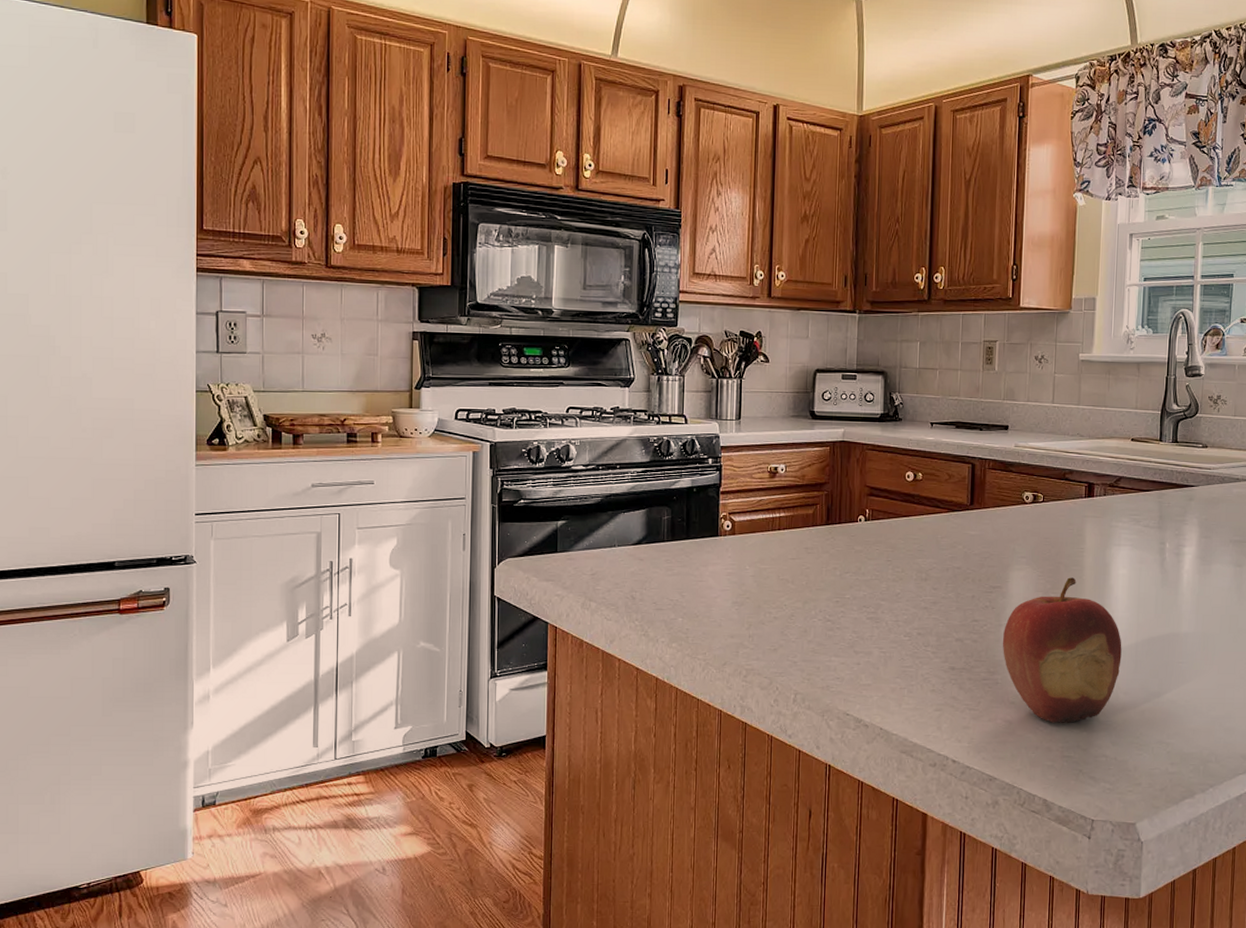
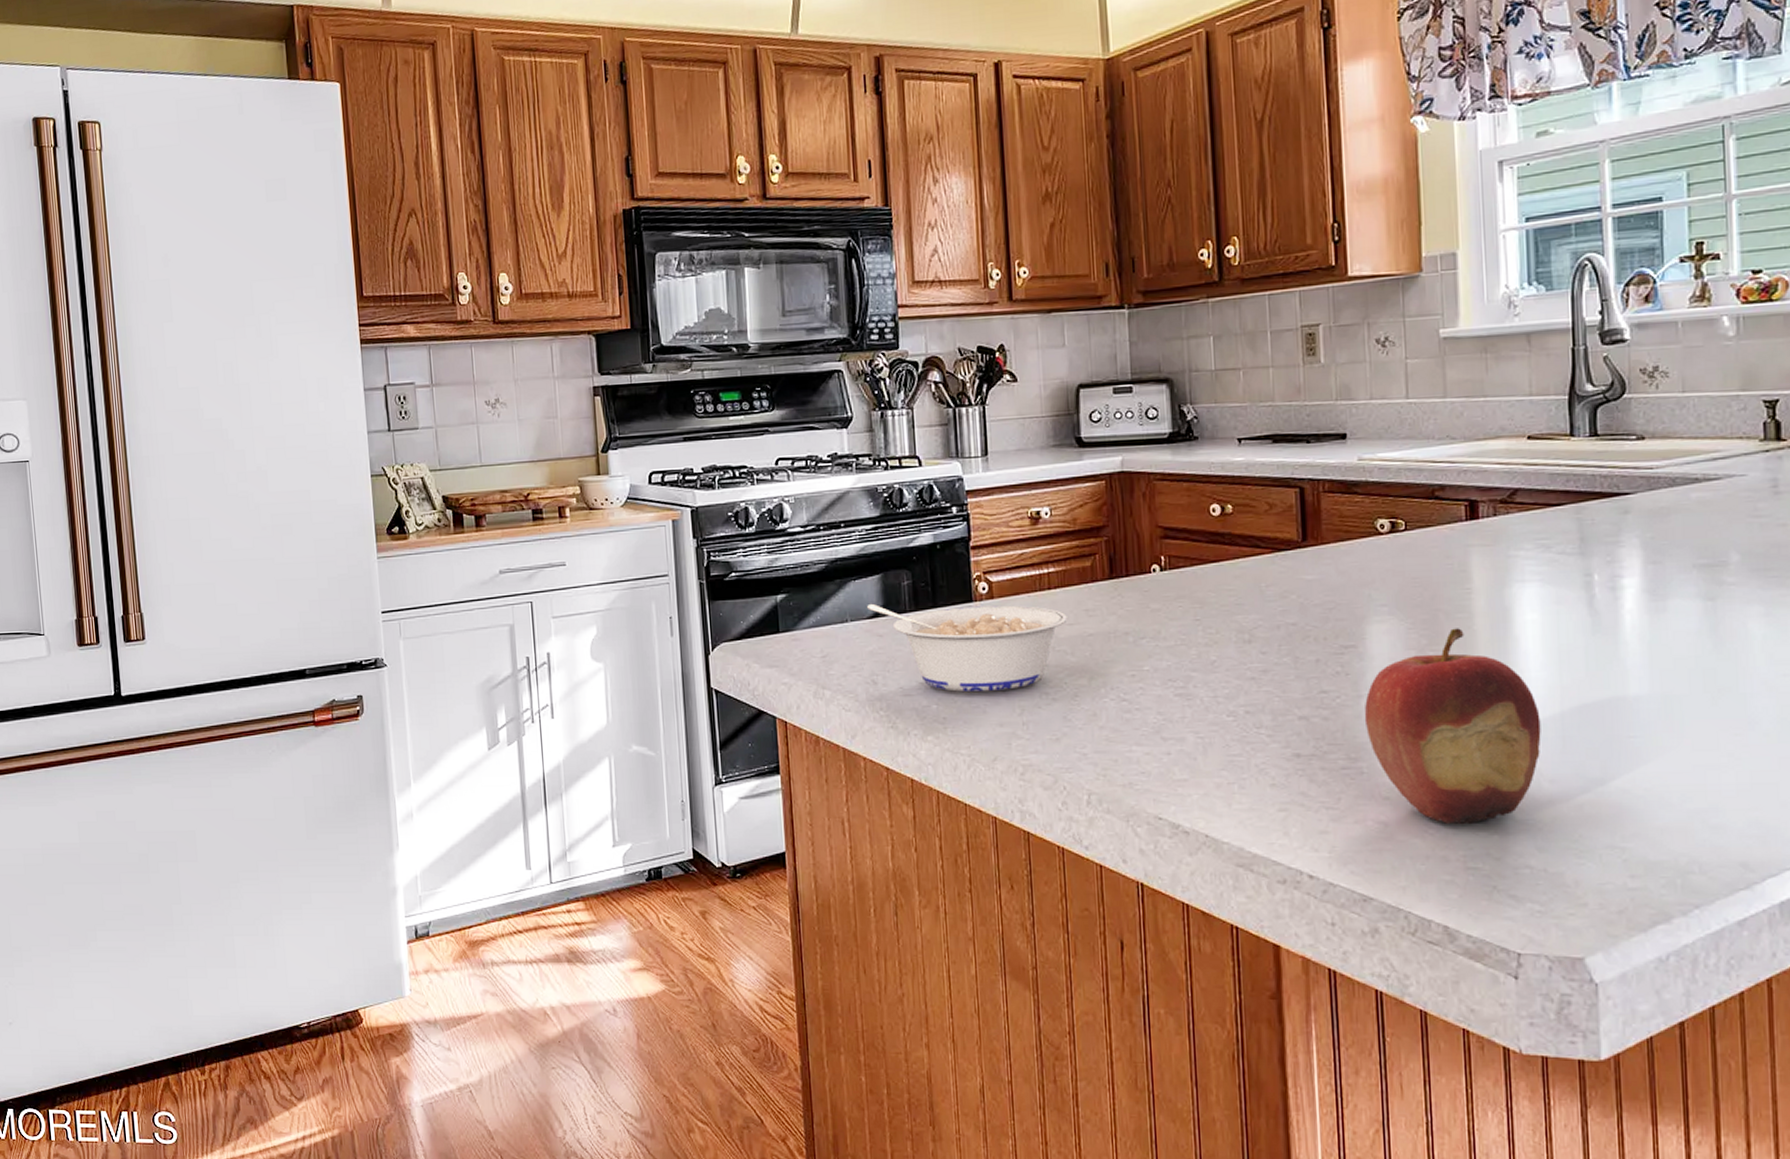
legume: none [633,532,791,609] -> present [867,603,1068,692]

